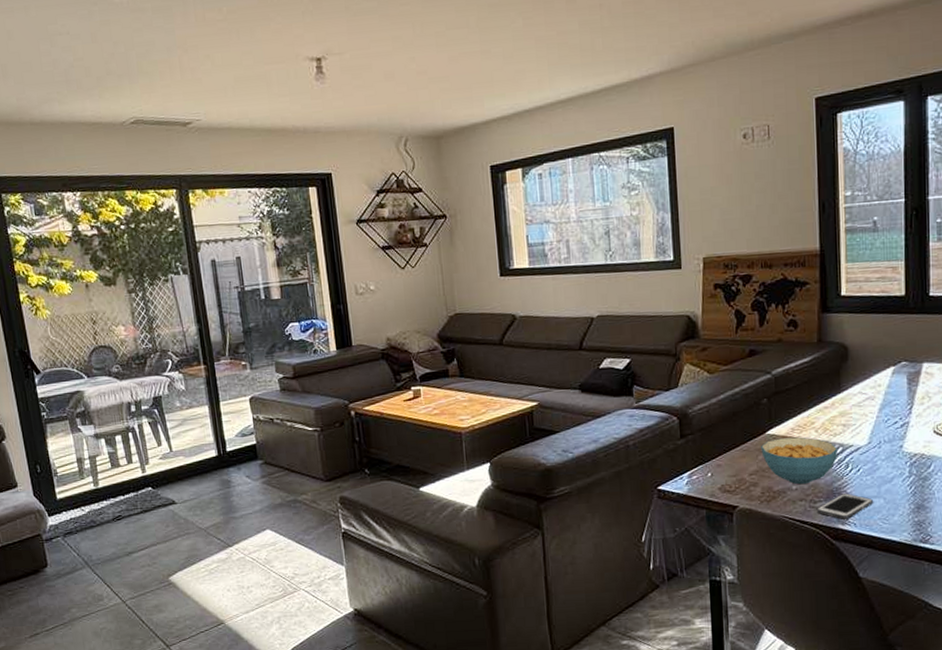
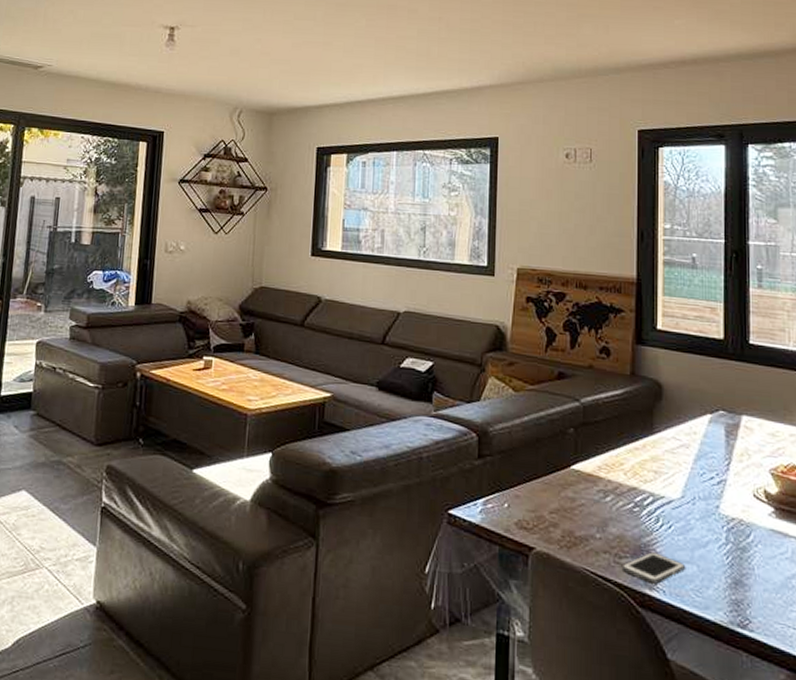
cereal bowl: present [761,437,838,485] -> none [564,475,648,534]

